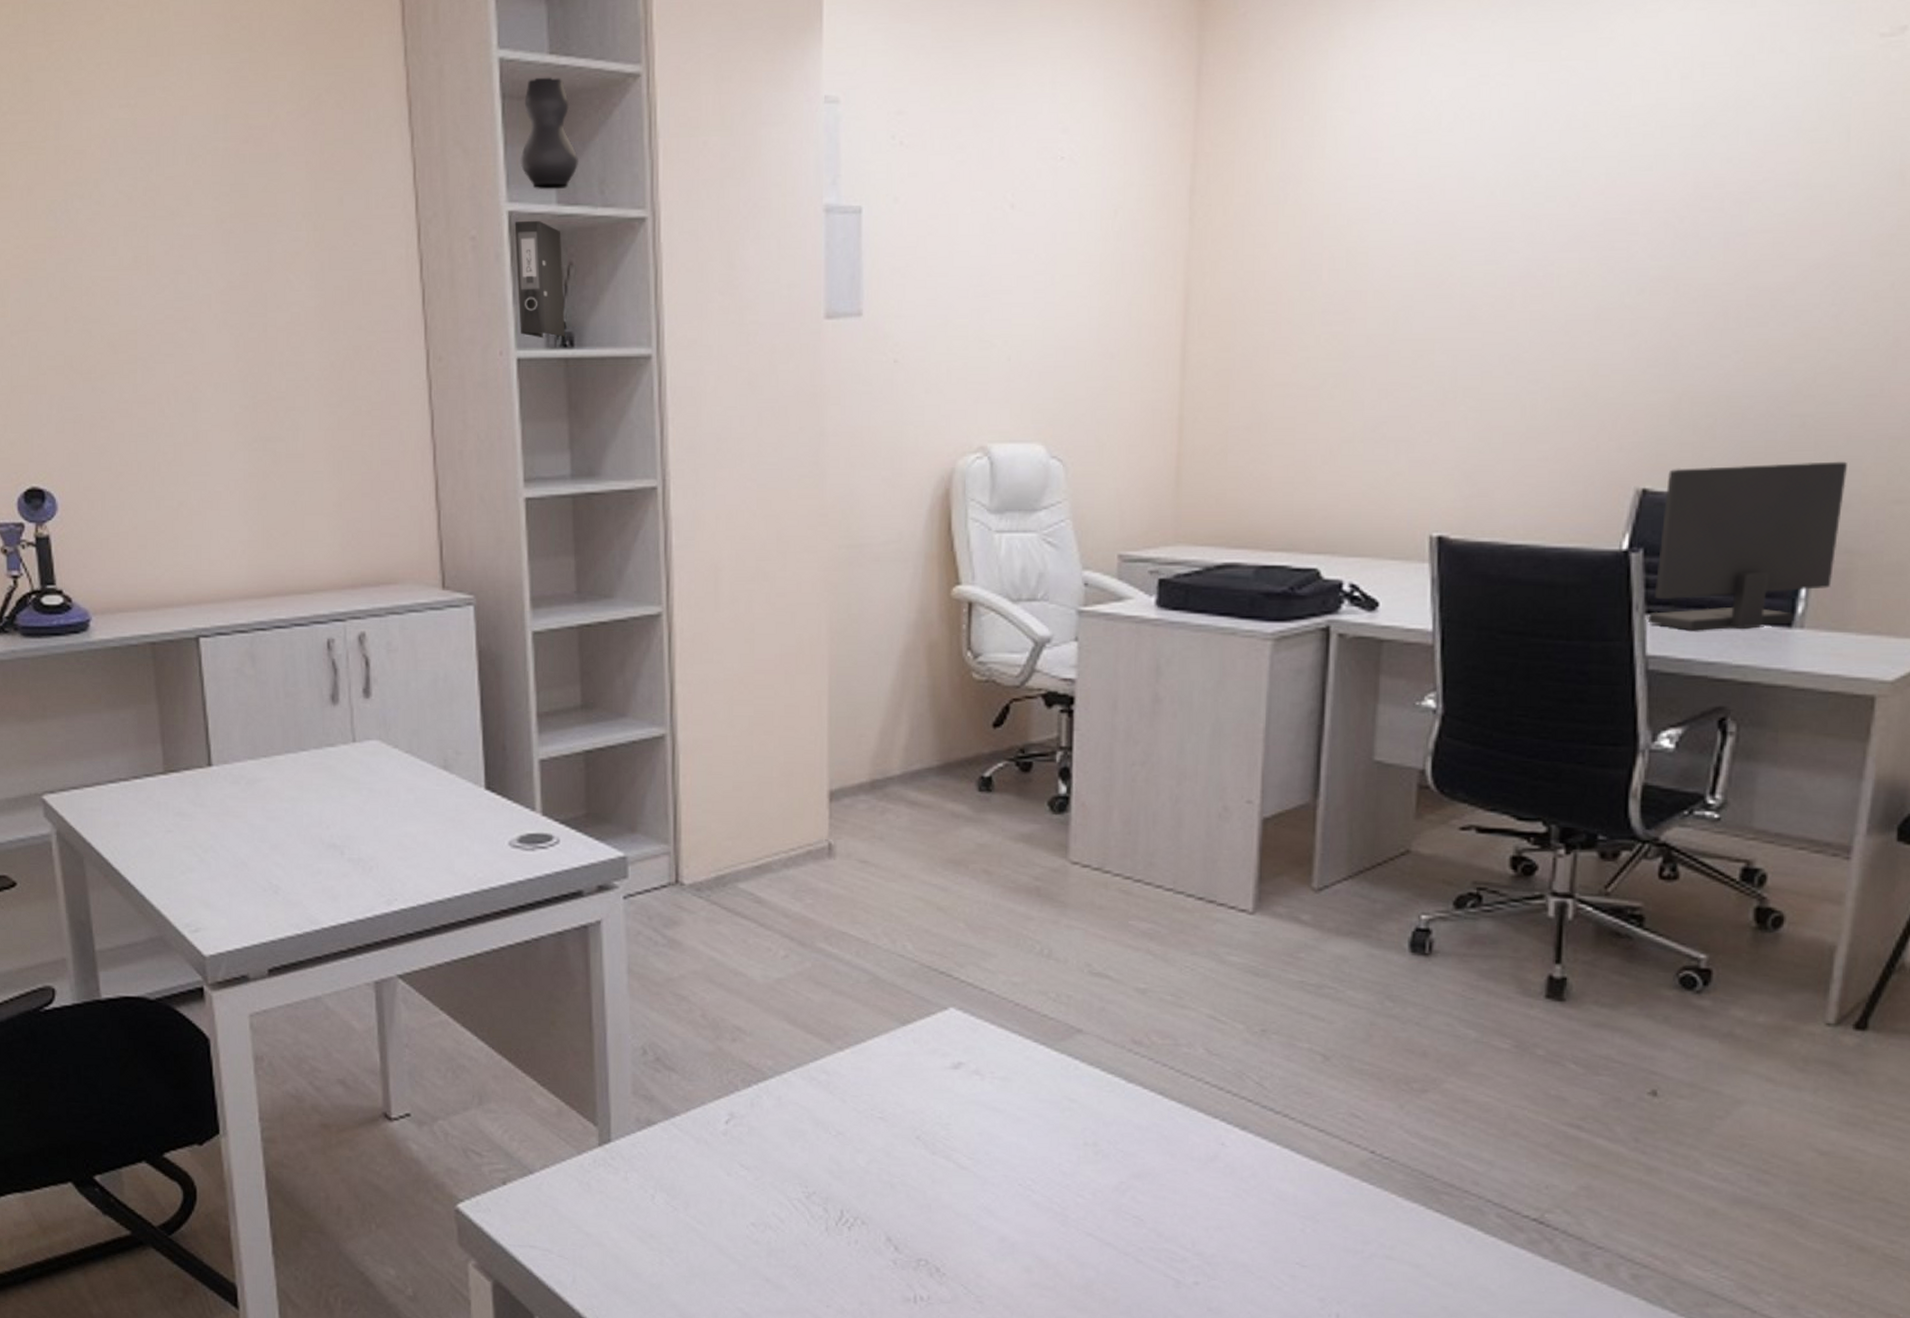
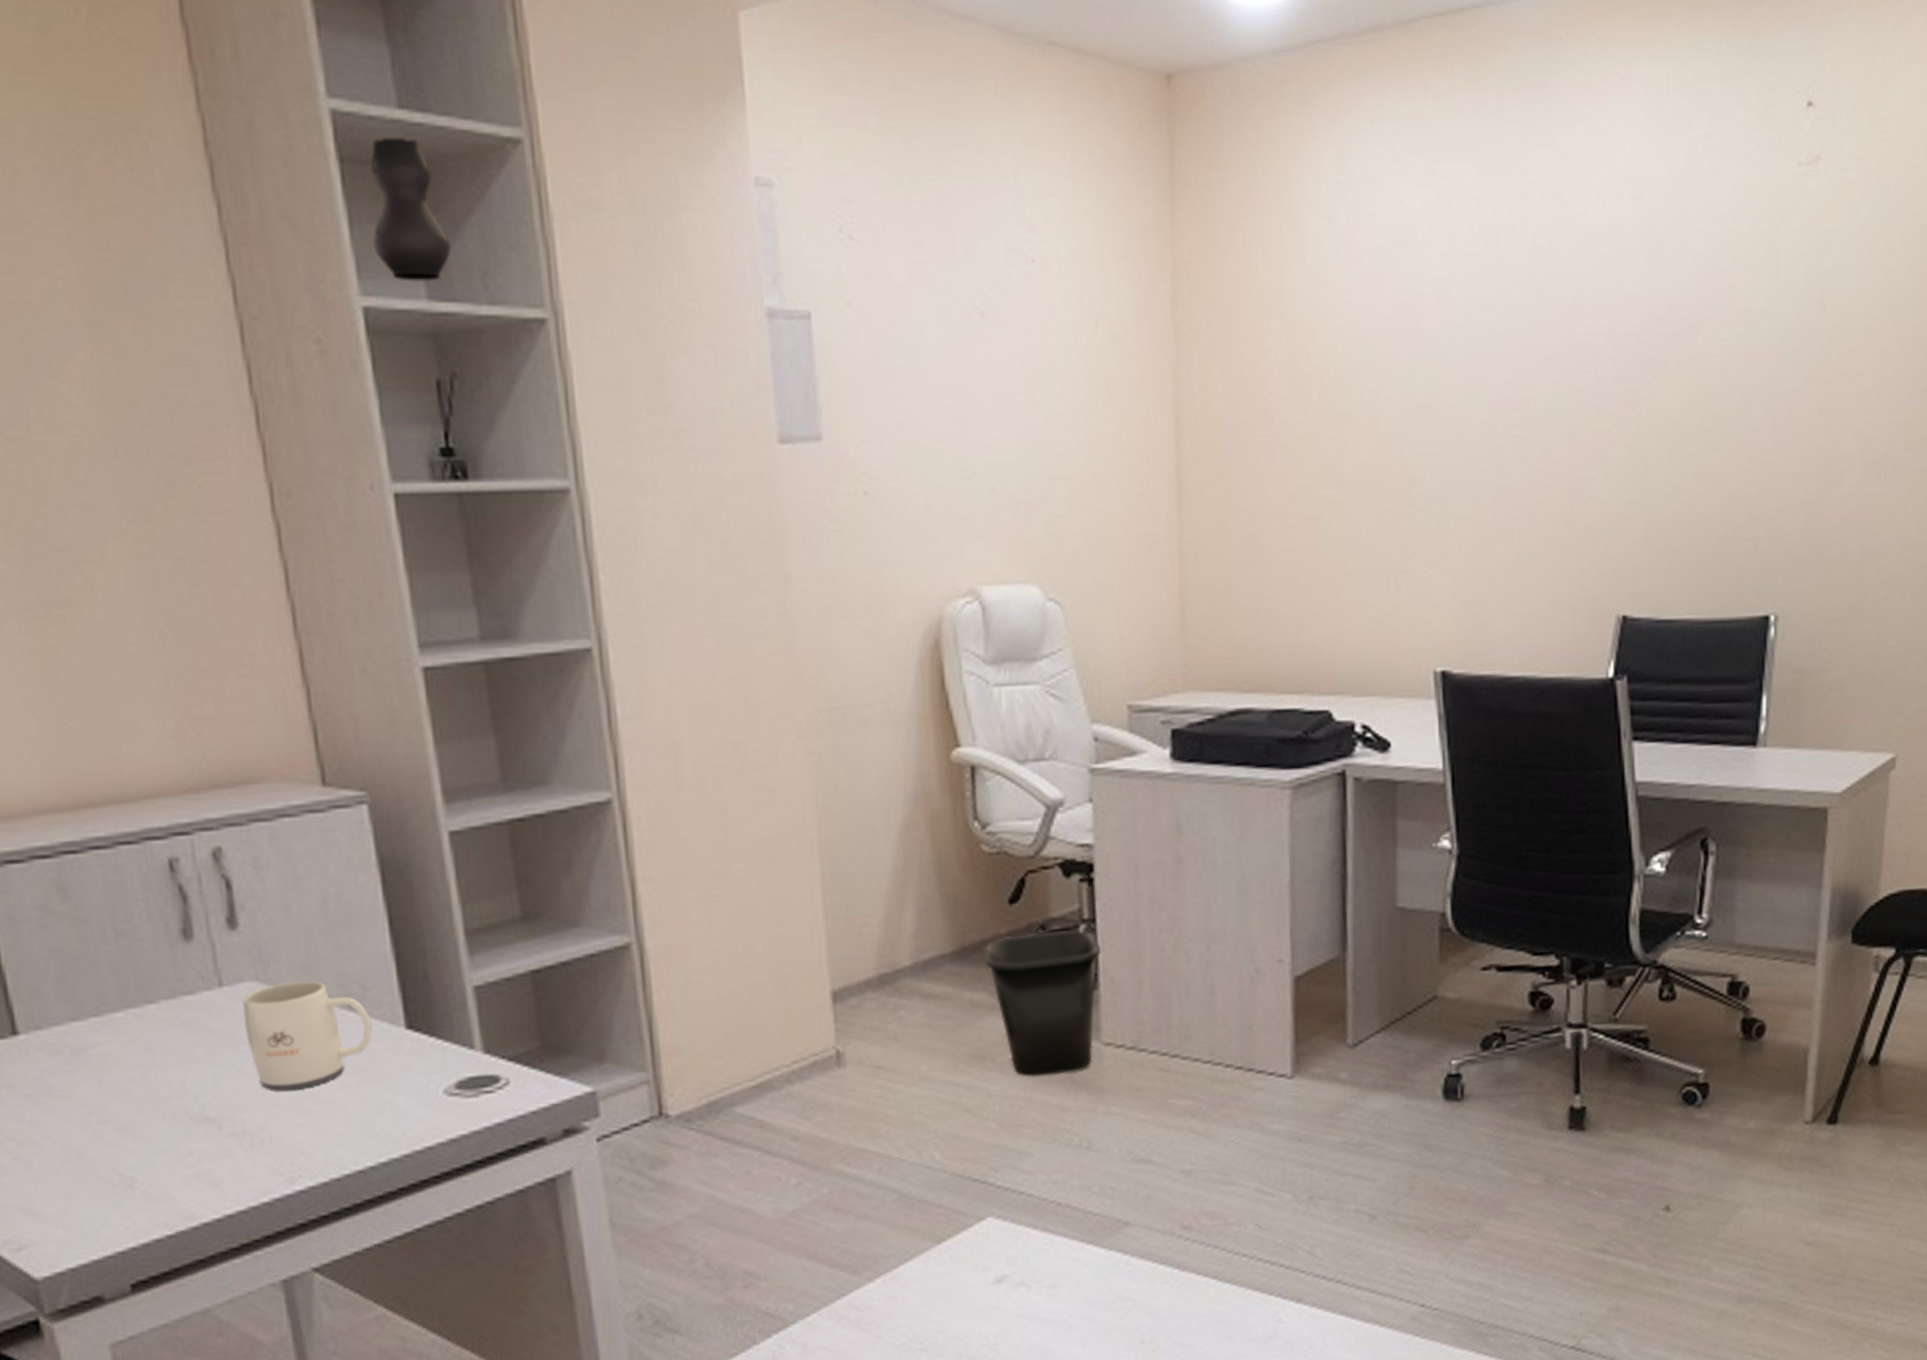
mug: none [367,742,460,830] -> present [242,980,373,1091]
binder: present [514,220,565,337] -> none [373,319,456,467]
waste bin: none [964,755,1075,885] -> present [981,930,1101,1076]
computer monitor: present [1647,461,1847,631] -> none [1634,583,1794,755]

